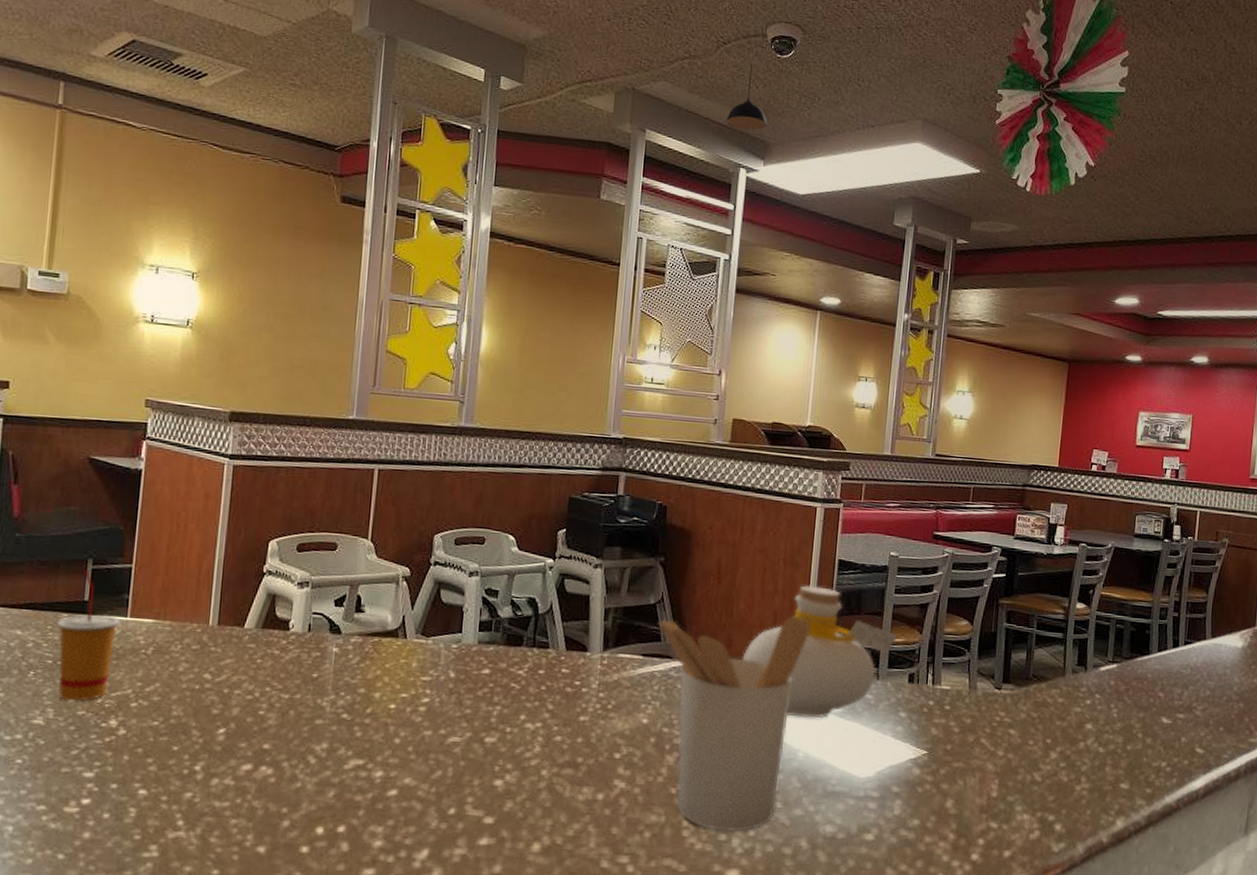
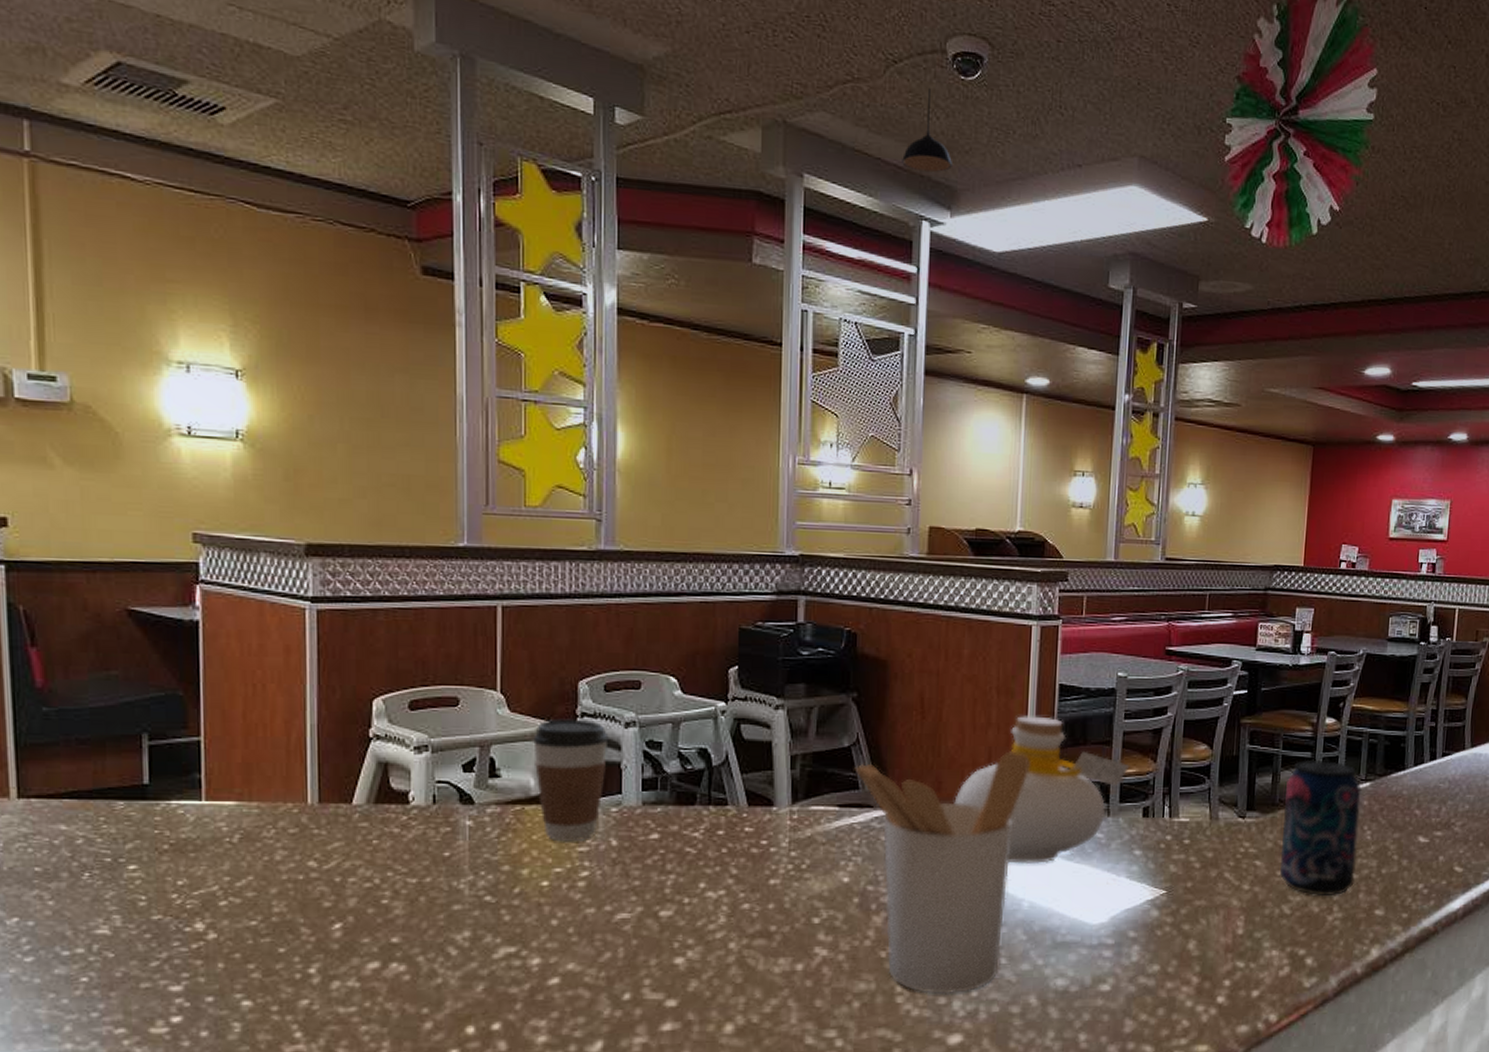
drinking cup: present [56,569,120,701] -> none [111,746,193,904]
coffee cup: none [393,565,455,672] -> present [533,718,609,842]
beverage can: none [1032,639,1109,768] -> present [1280,759,1362,897]

